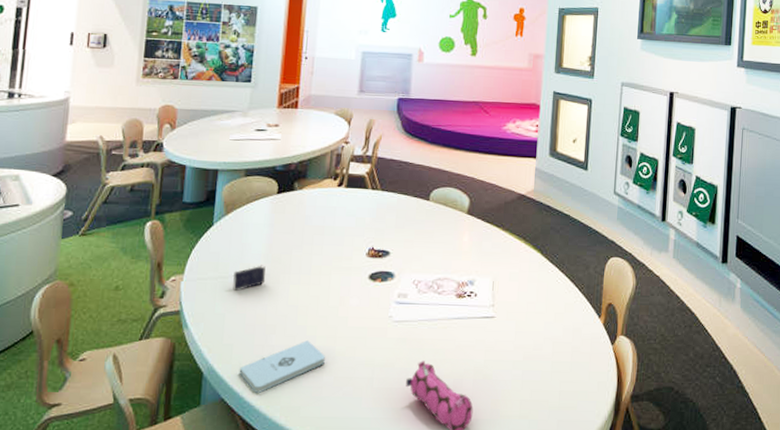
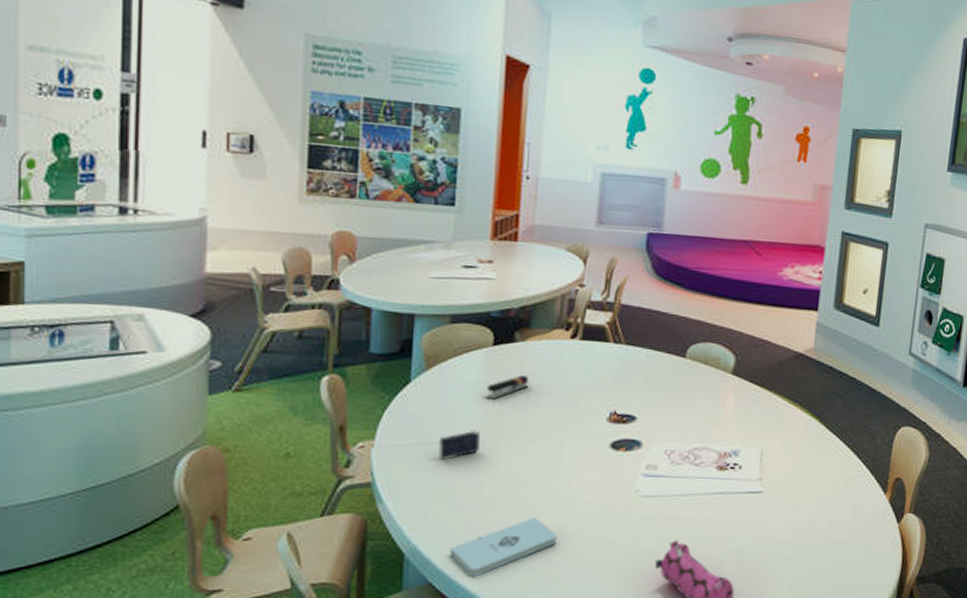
stapler: none [270,218,305,239] -> present [485,375,529,400]

